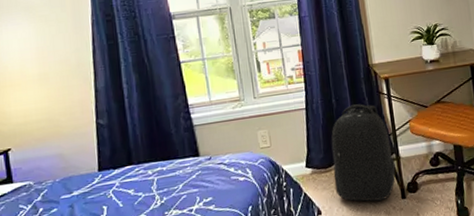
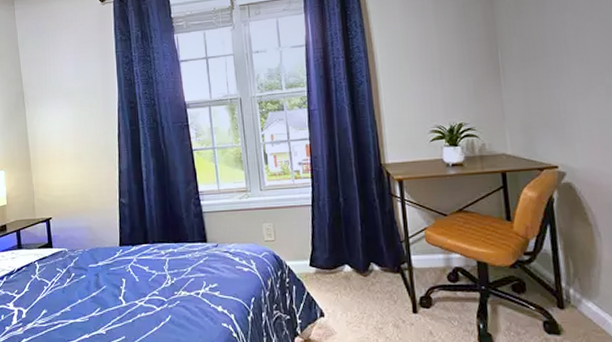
backpack: present [331,104,396,202] -> none [337,205,407,312]

